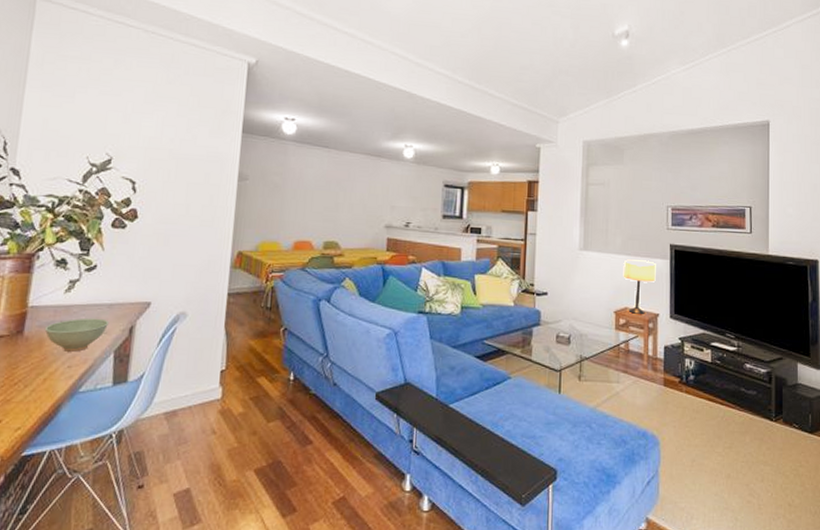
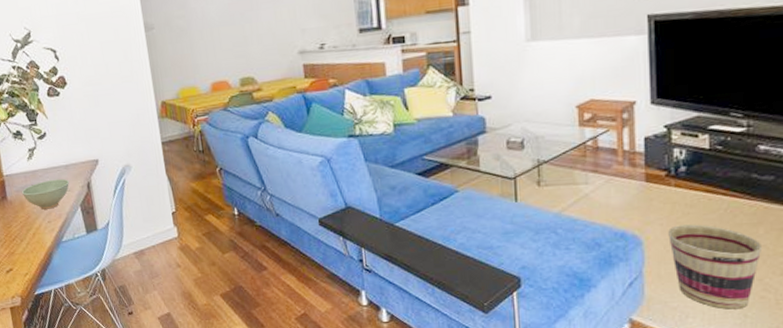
table lamp: present [623,260,656,315] -> none [585,41,629,107]
basket: none [679,428,749,512] -> present [668,224,763,310]

